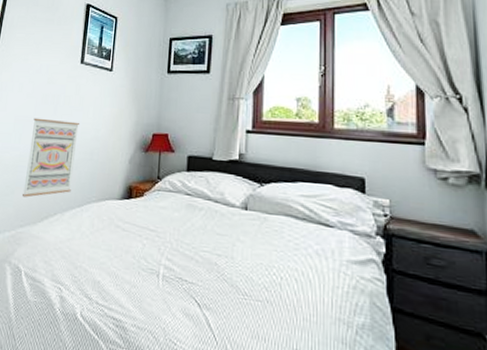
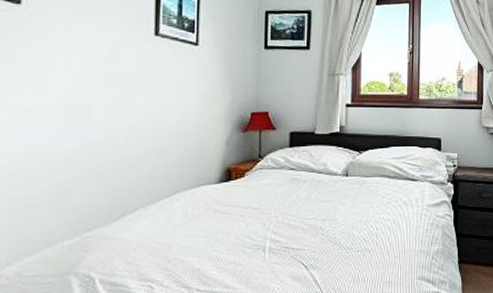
wall art: present [21,118,79,198] -> none [84,101,159,197]

